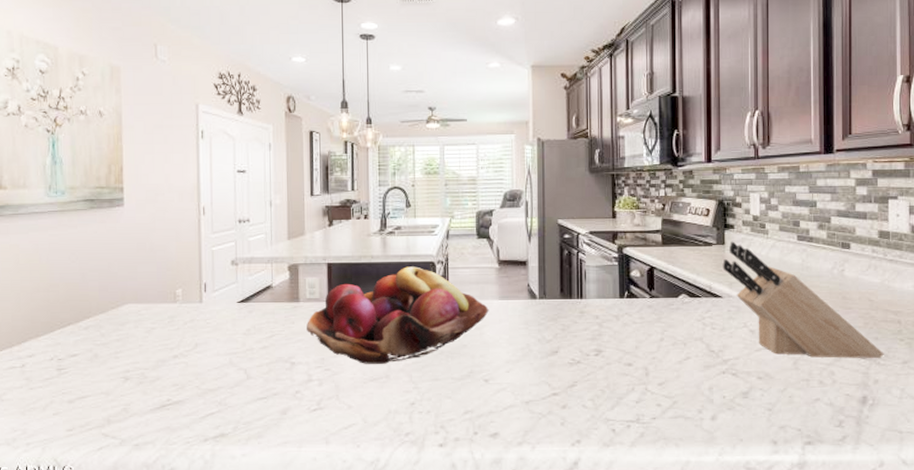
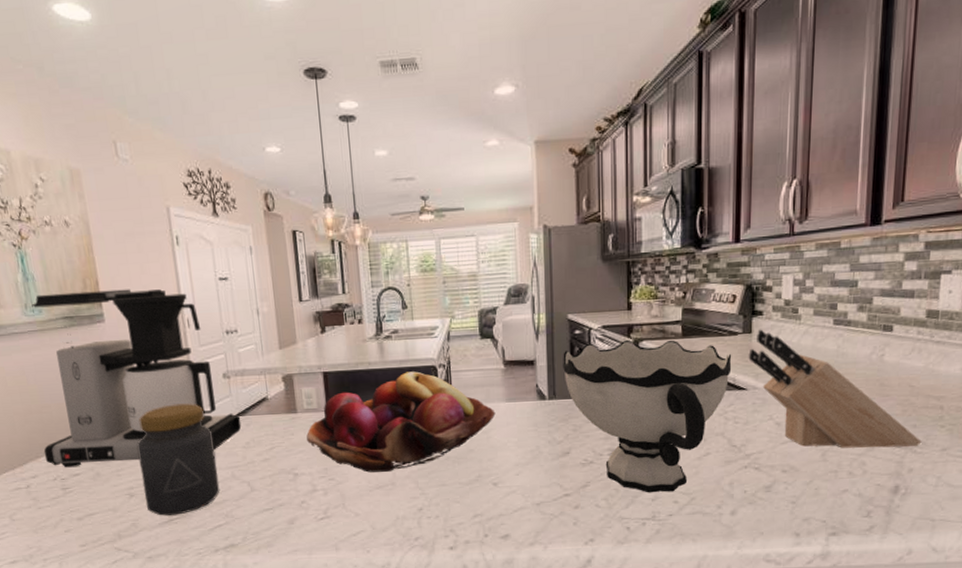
coffee maker: none [45,176,244,348] -> present [31,289,242,468]
jar: none [138,288,216,401] -> present [136,403,220,516]
bowl: none [552,245,708,395] -> present [562,339,732,493]

